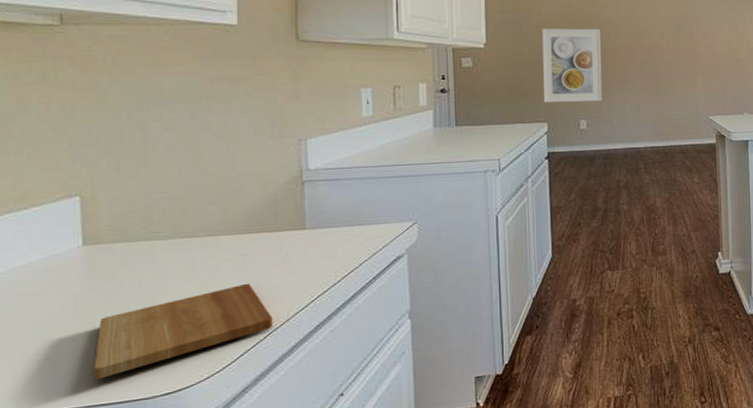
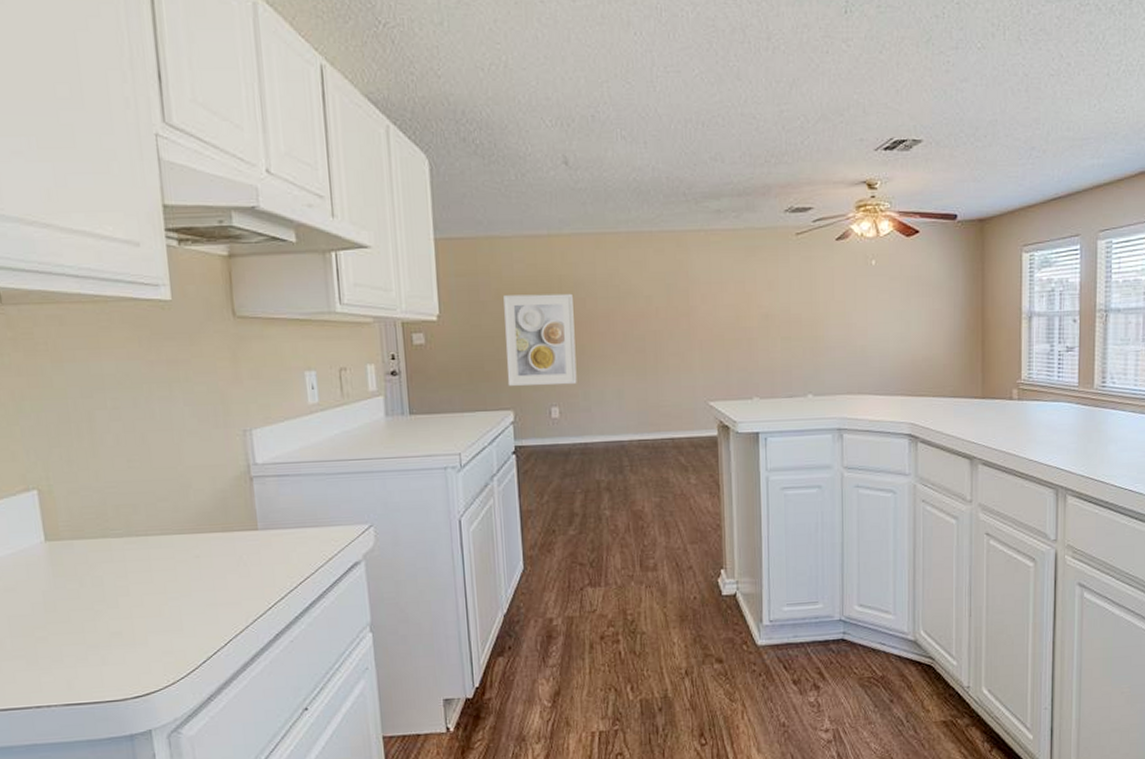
cutting board: present [93,283,273,380] -> none [67,586,233,678]

